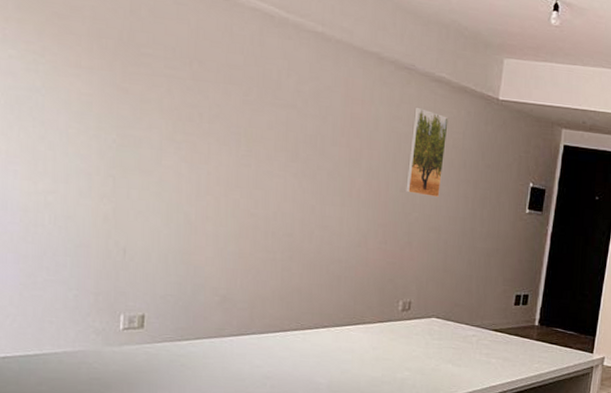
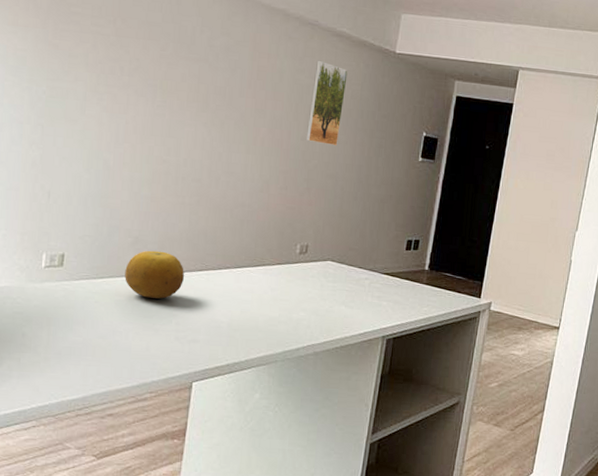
fruit: none [213,309,279,361] -> present [125,250,185,299]

